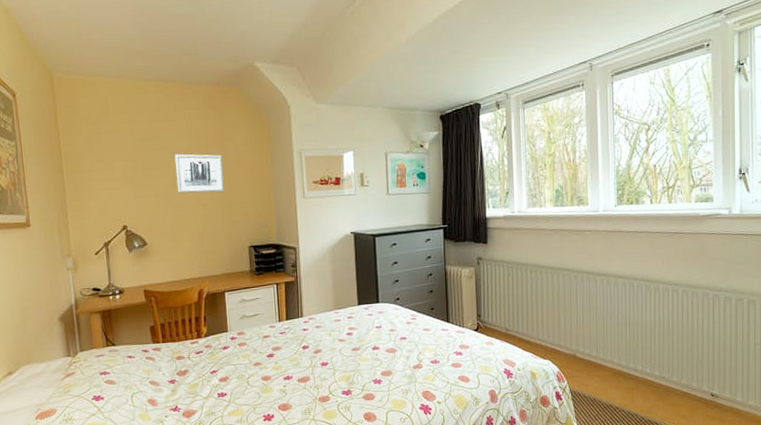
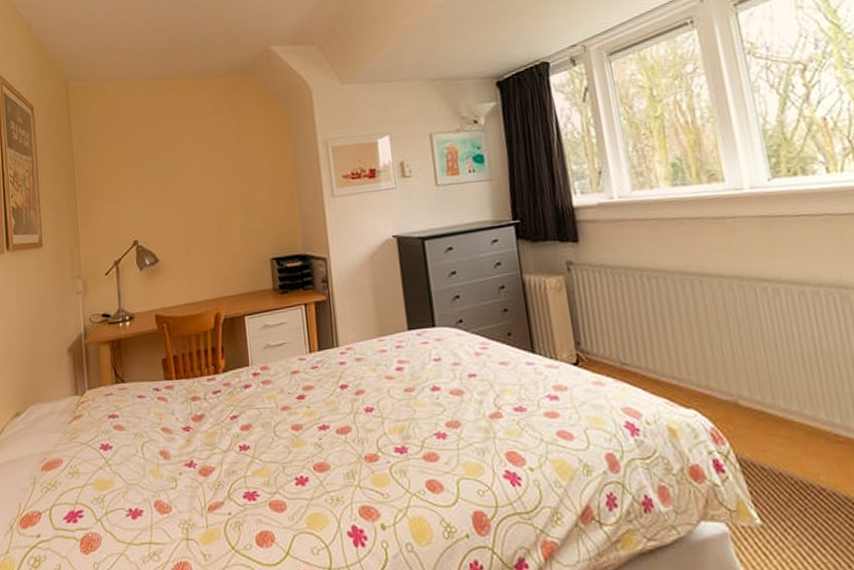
wall art: present [174,154,225,194] -> none [187,153,242,201]

